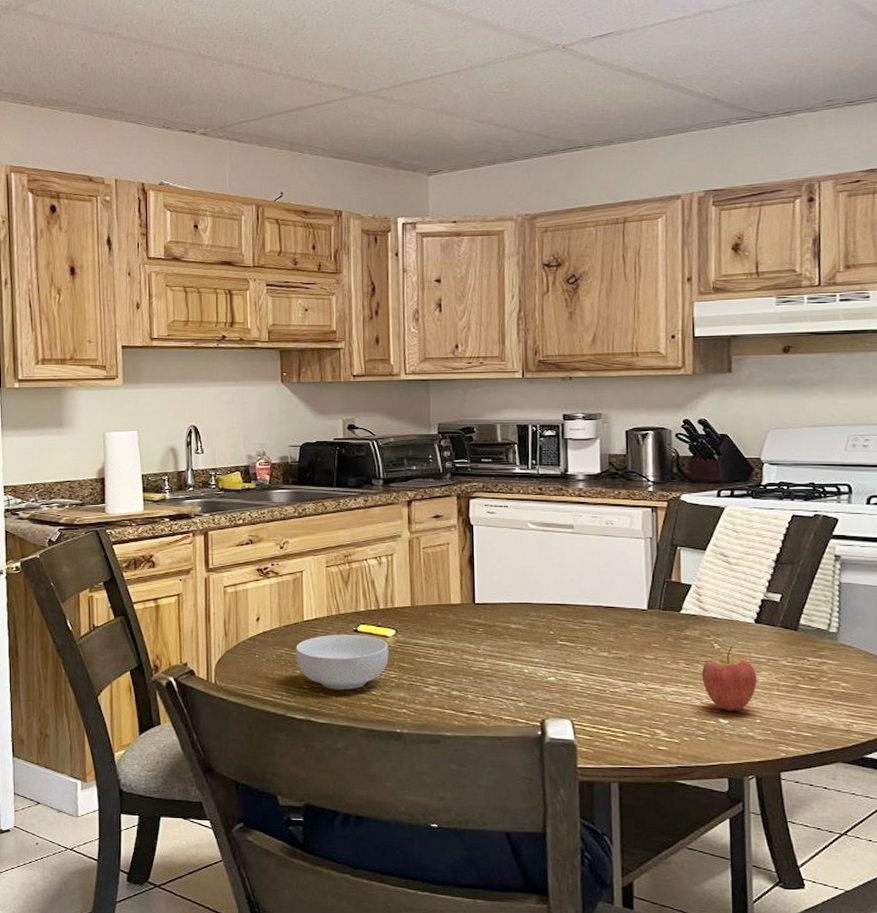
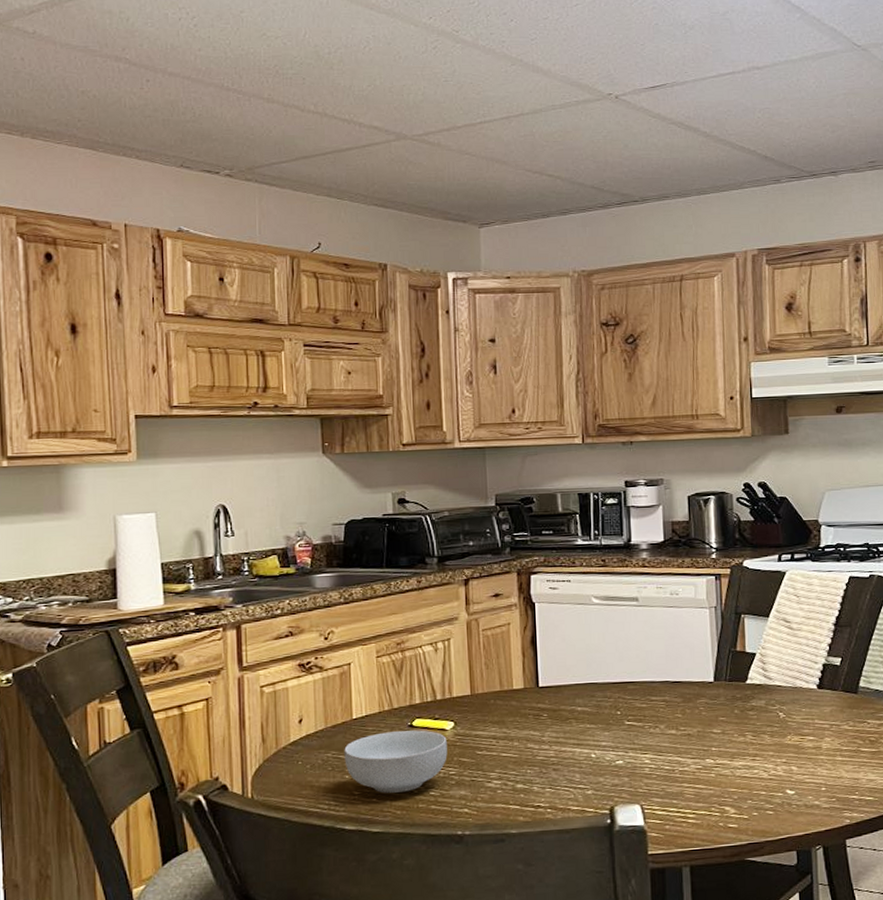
fruit: present [701,645,757,711] -> none [768,713,821,781]

